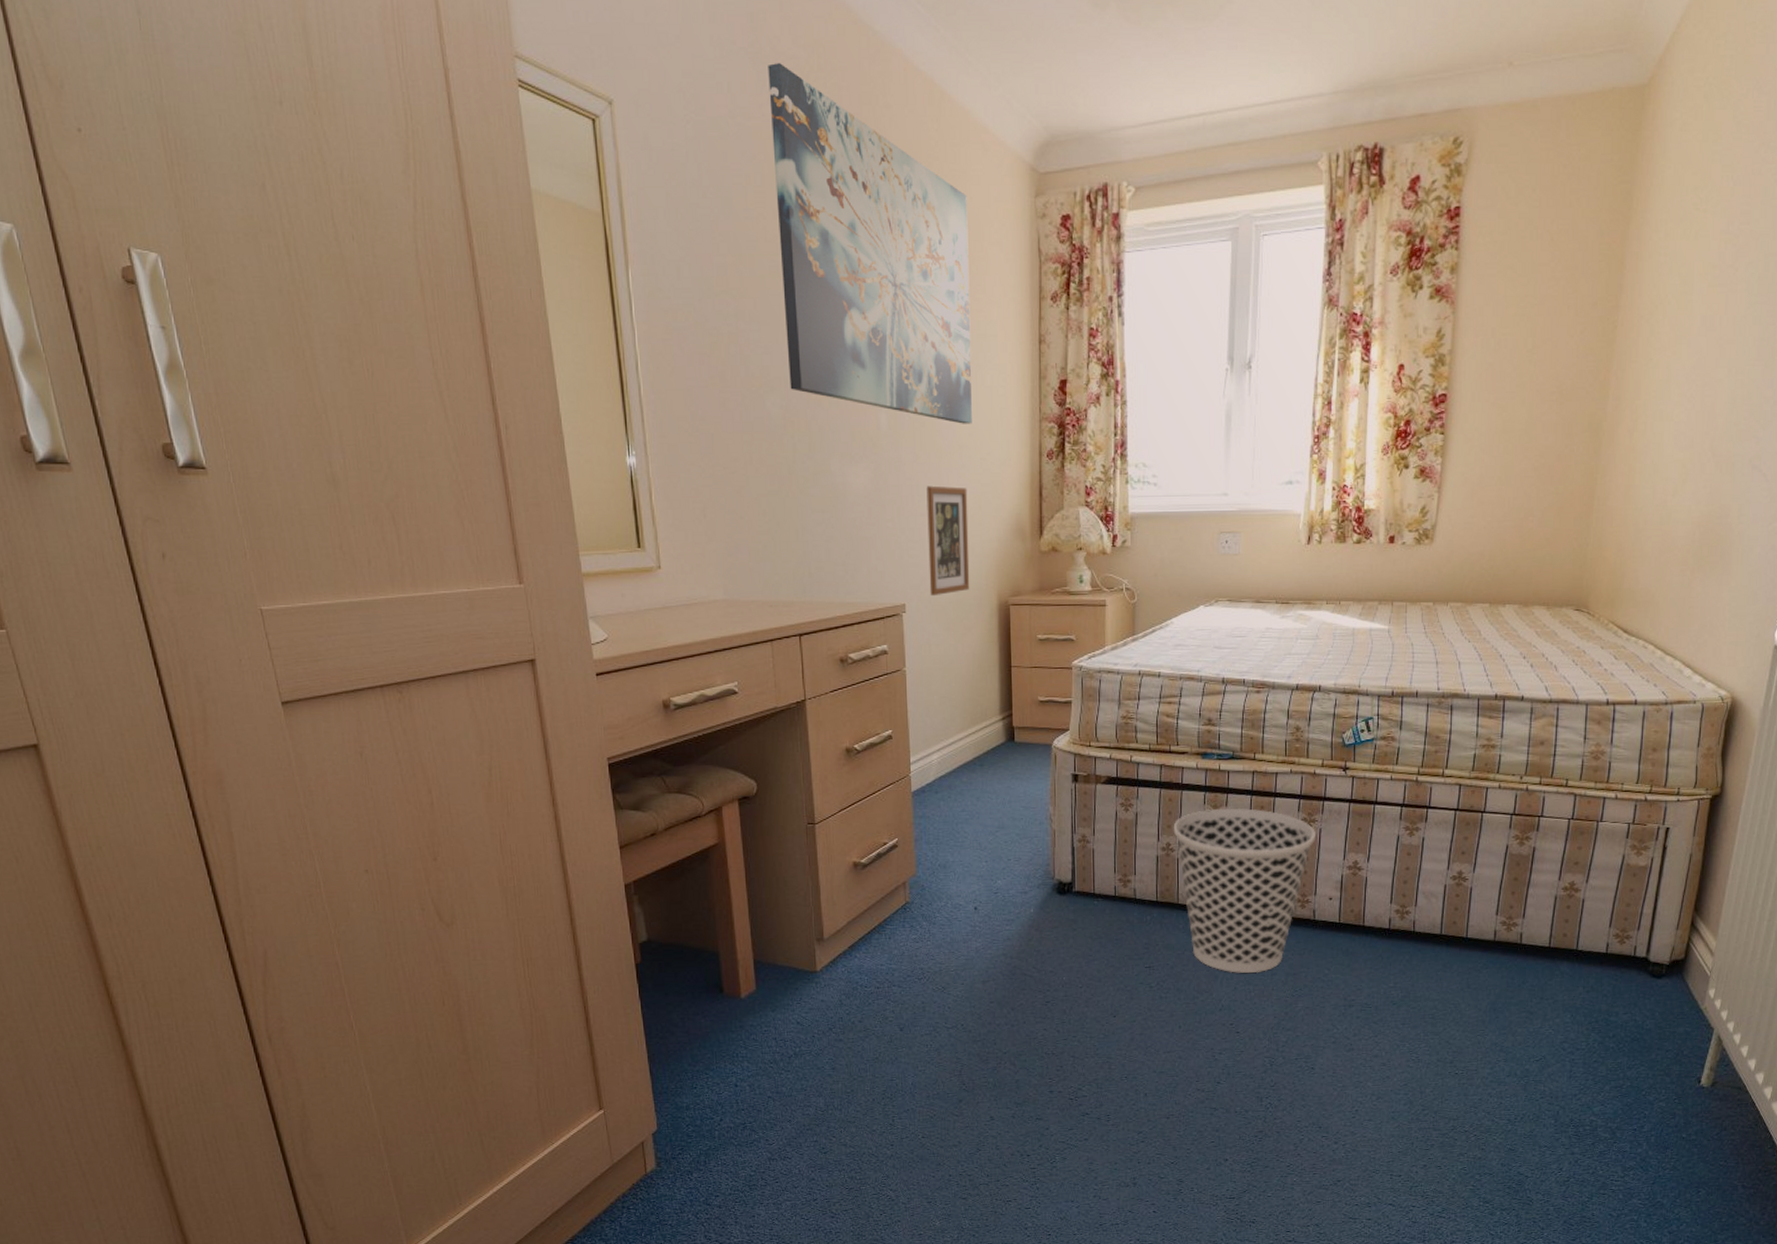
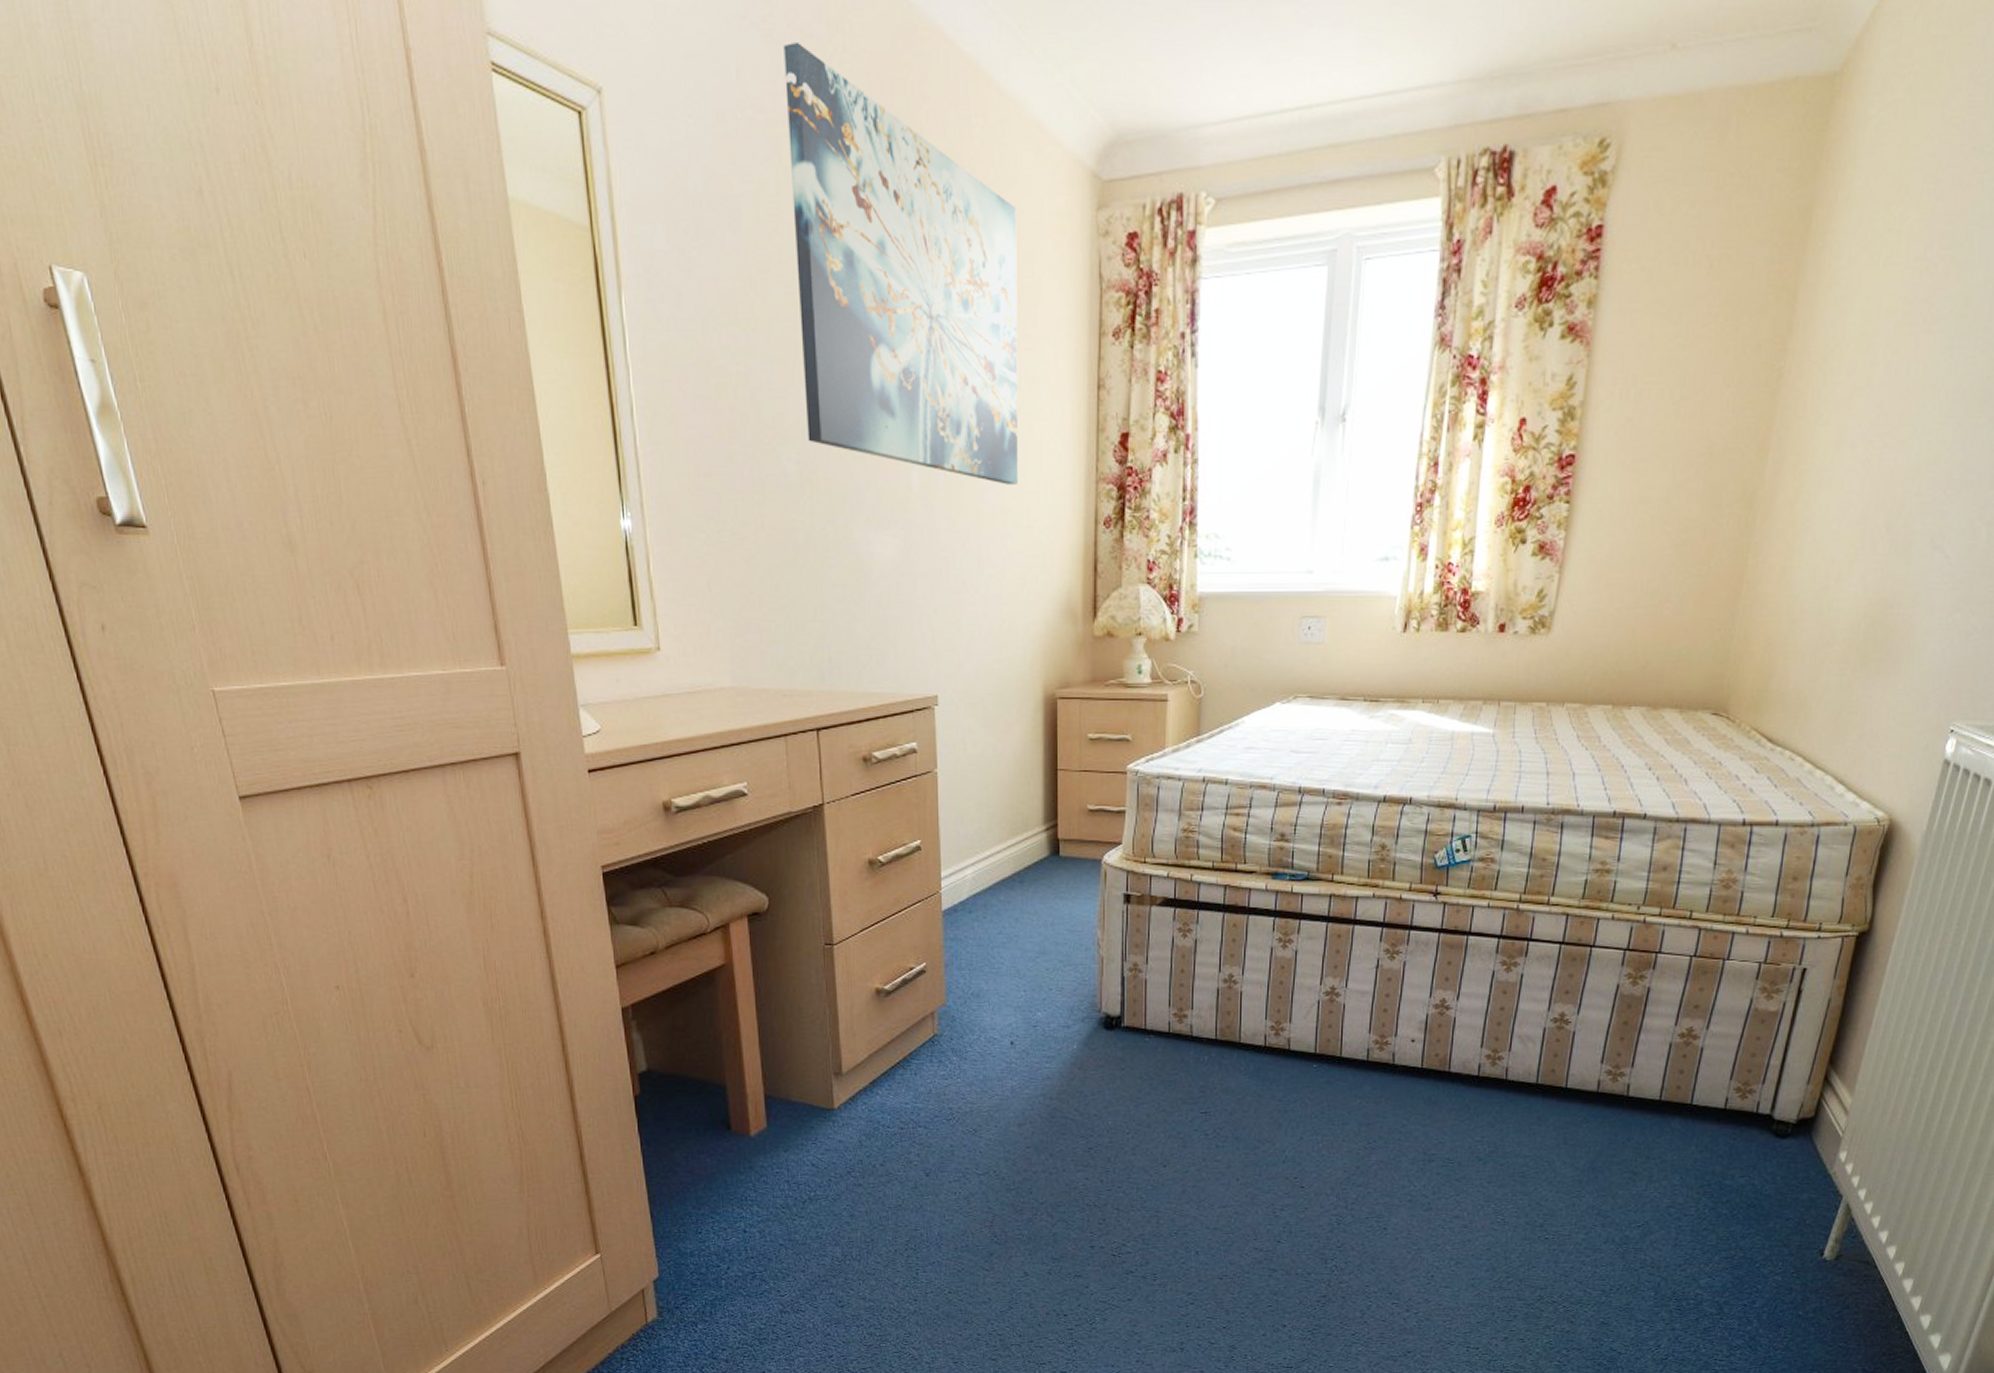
picture frame: present [926,485,970,597] -> none [964,557,1012,687]
wastebasket: present [1173,807,1315,974] -> none [1237,936,1399,1122]

